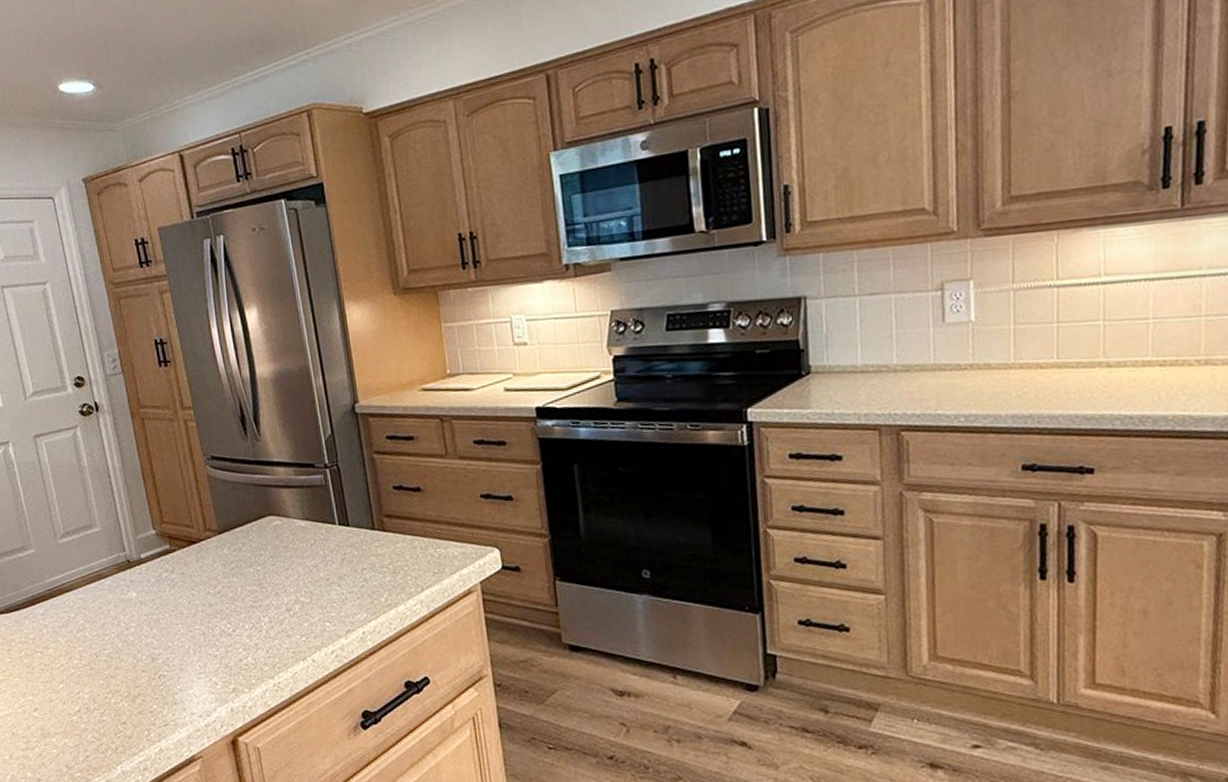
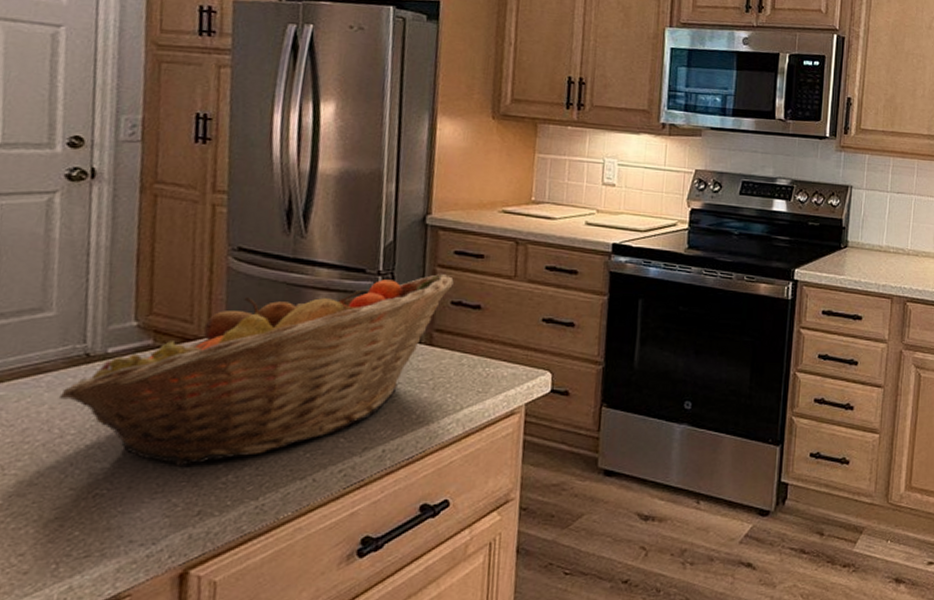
fruit basket: none [118,459,392,651] -> present [58,273,454,466]

